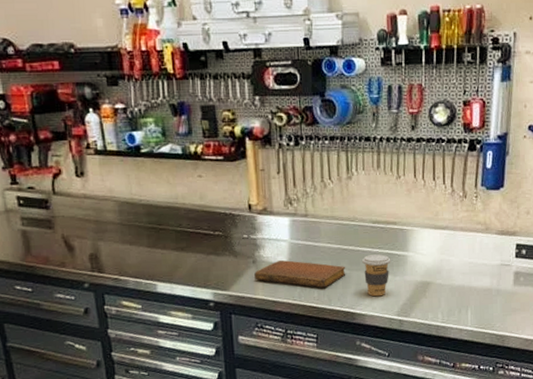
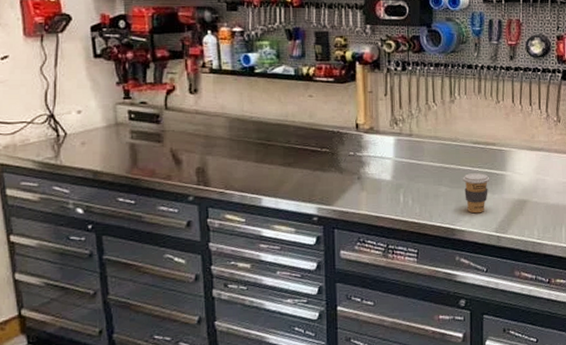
notebook: present [254,260,346,288] -> none [359,177,447,204]

